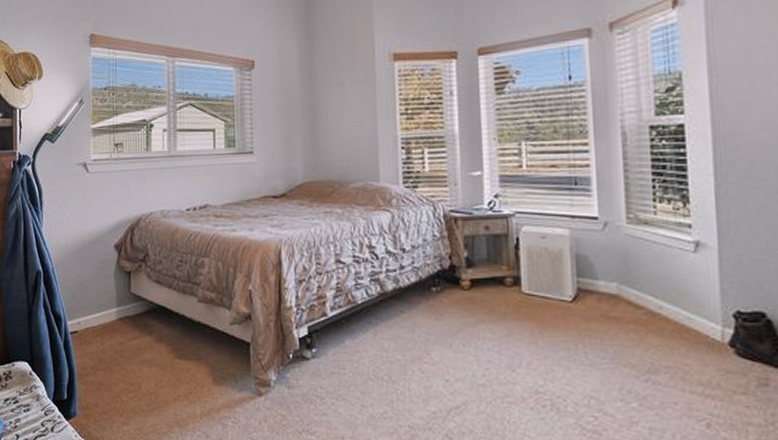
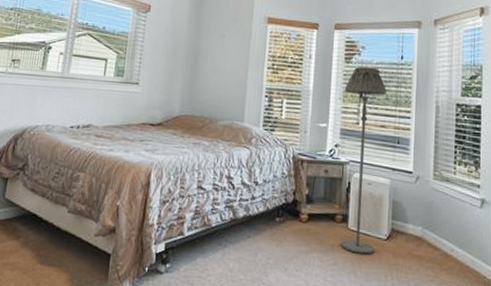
floor lamp: none [498,95,559,321] -> present [341,66,387,255]

